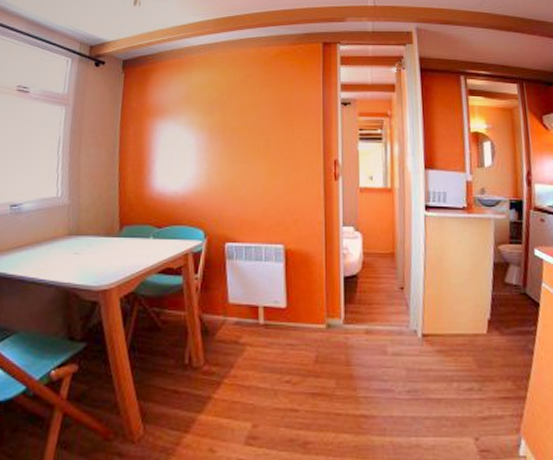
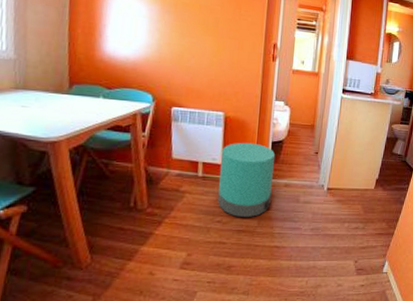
trash can: none [284,279,351,375] -> present [218,142,276,217]

